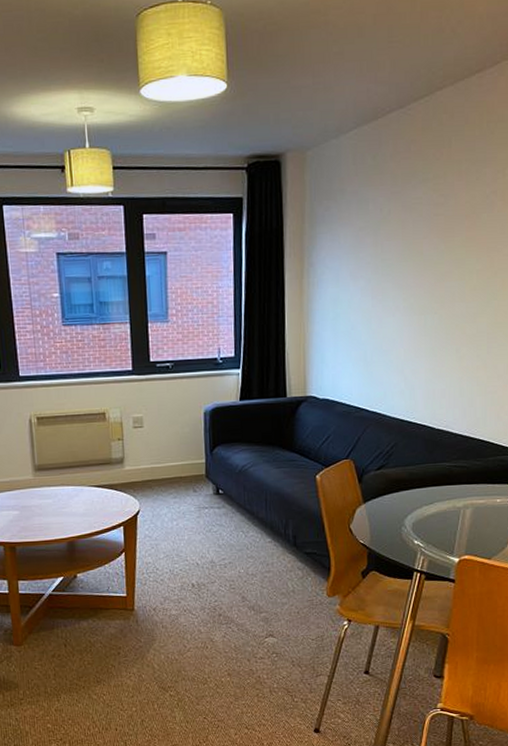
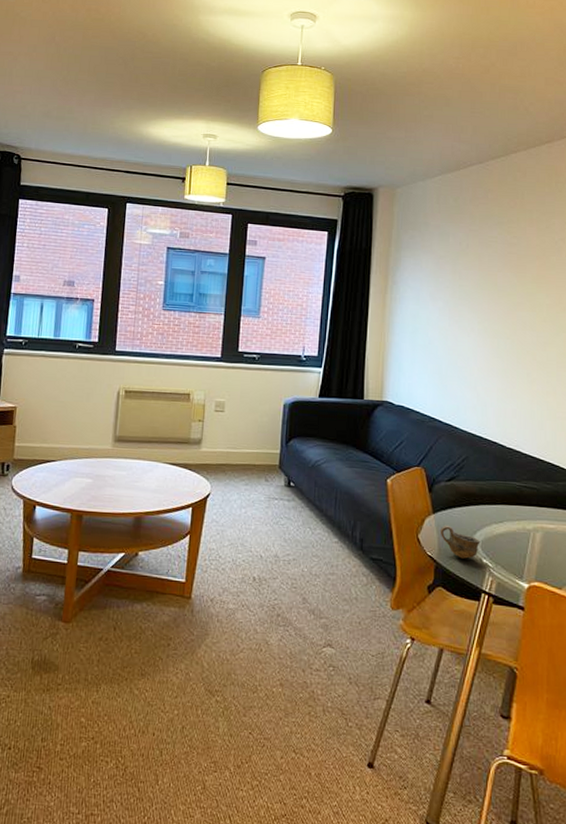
cup: none [371,512,412,543] -> present [440,524,480,559]

